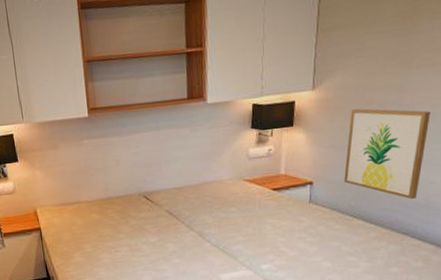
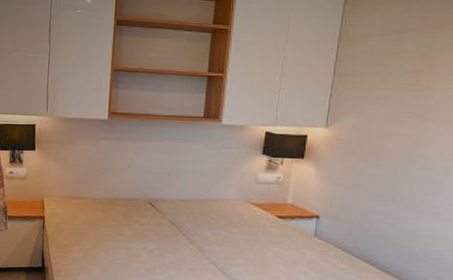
wall art: present [344,109,431,200] -> none [352,152,444,251]

